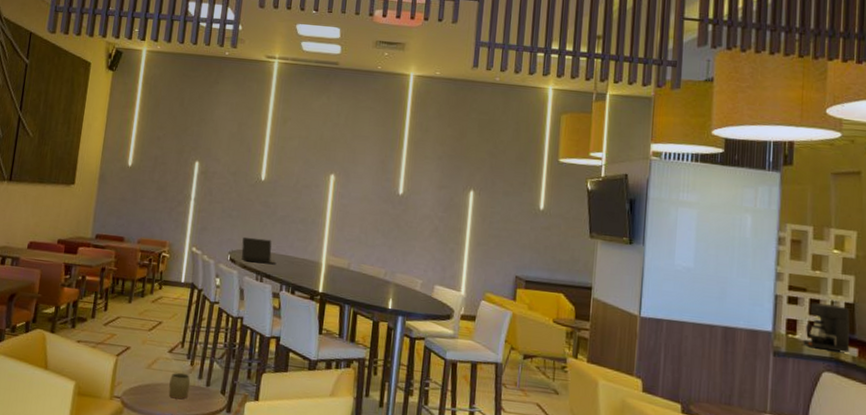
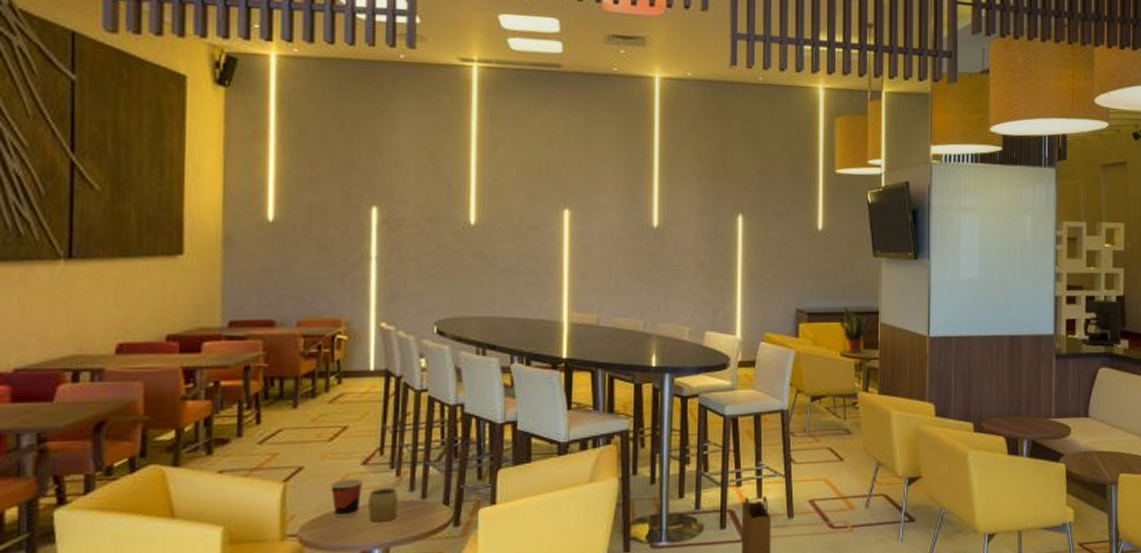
cup: none [146,361,168,391] -> present [331,478,364,518]
laptop: present [241,236,277,265] -> none [452,300,503,332]
potted plant: none [553,278,585,323] -> present [839,305,872,354]

